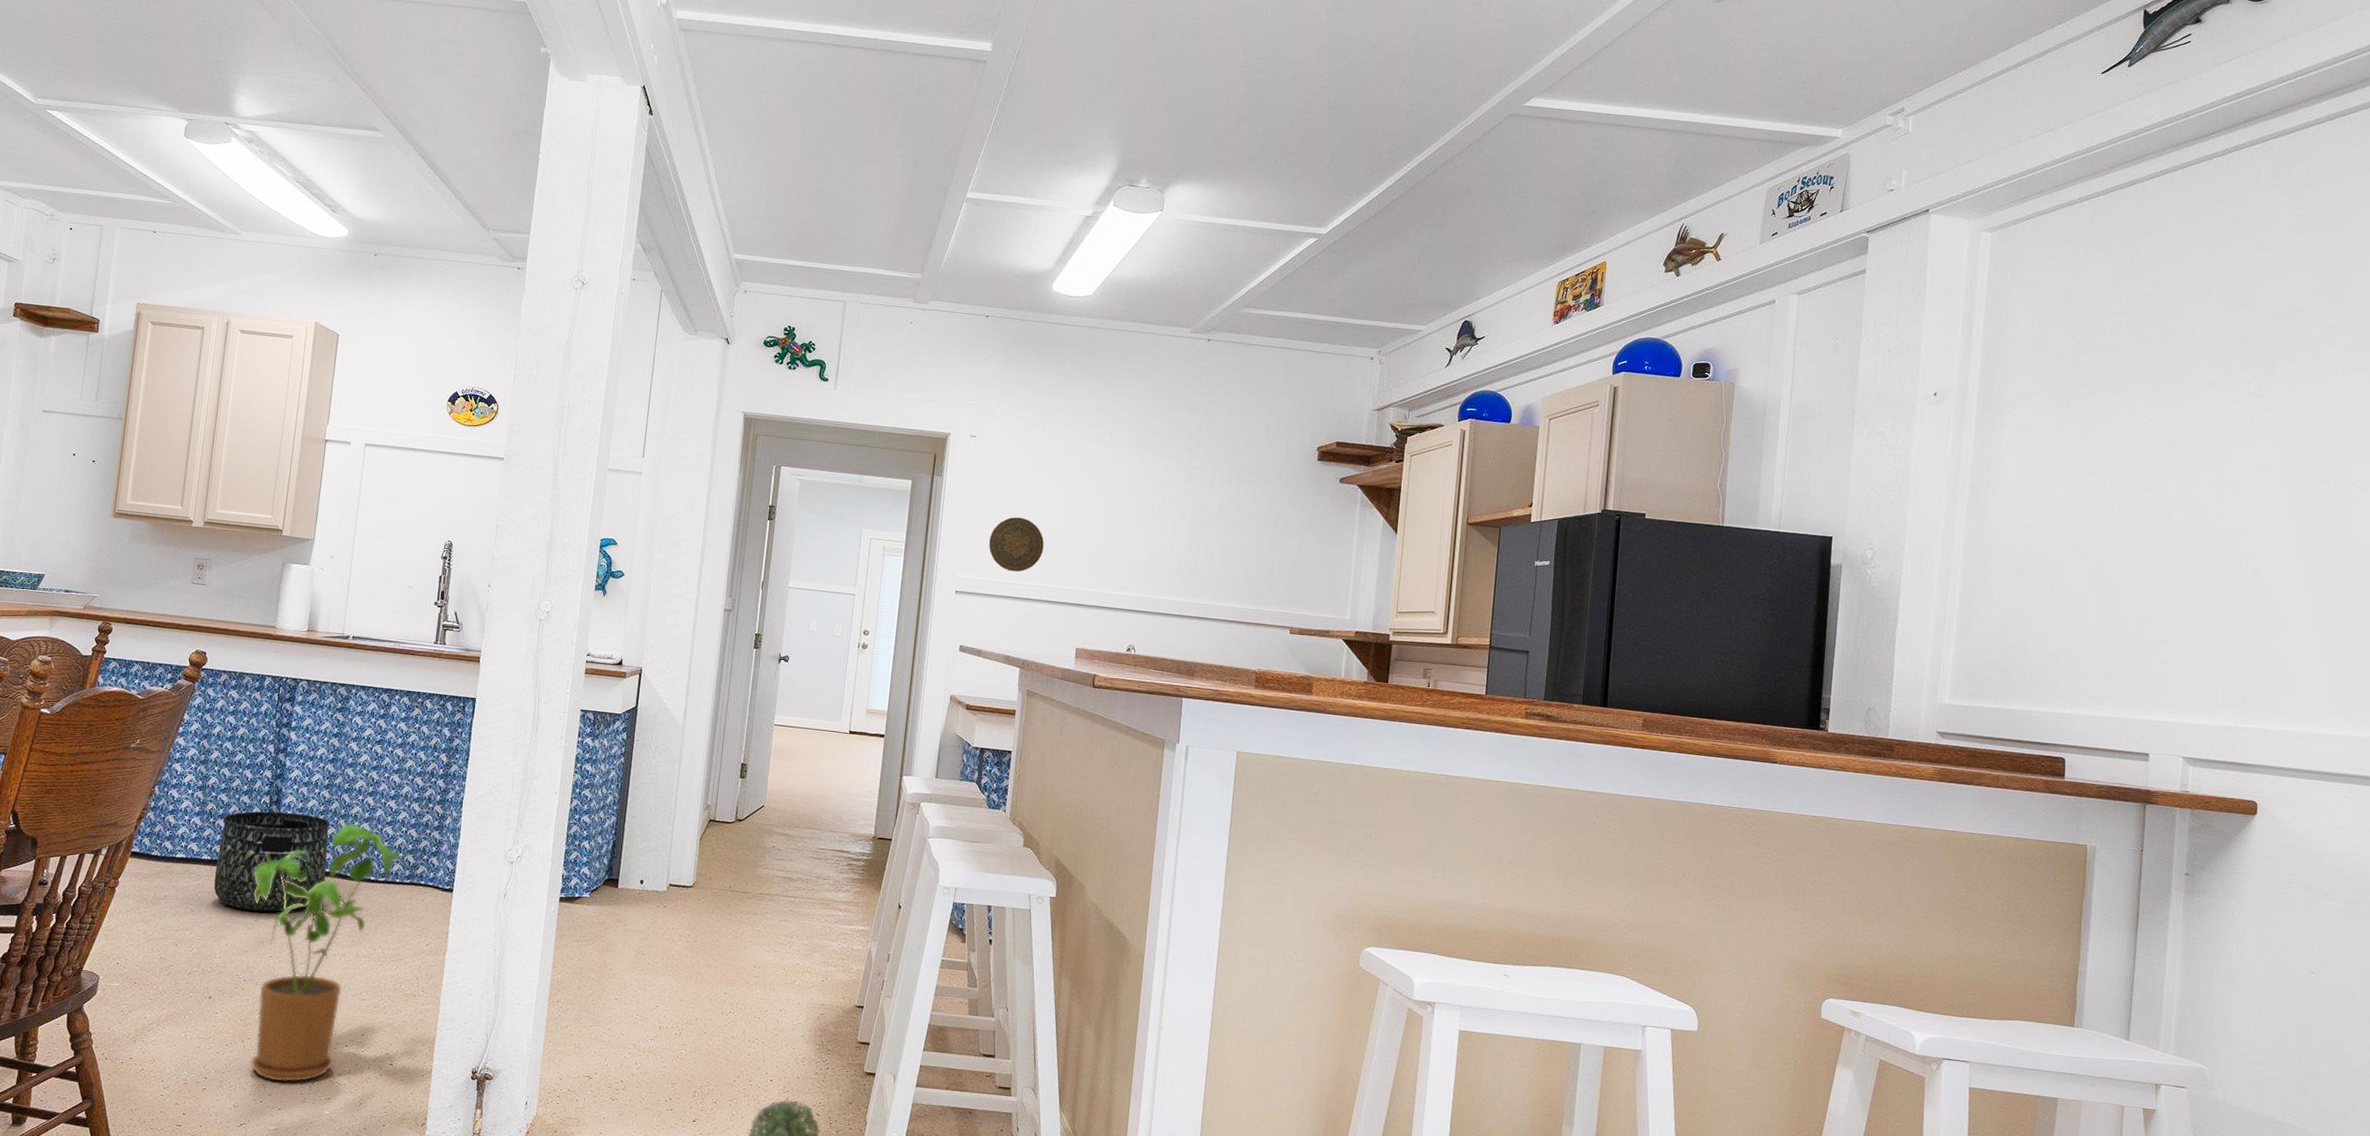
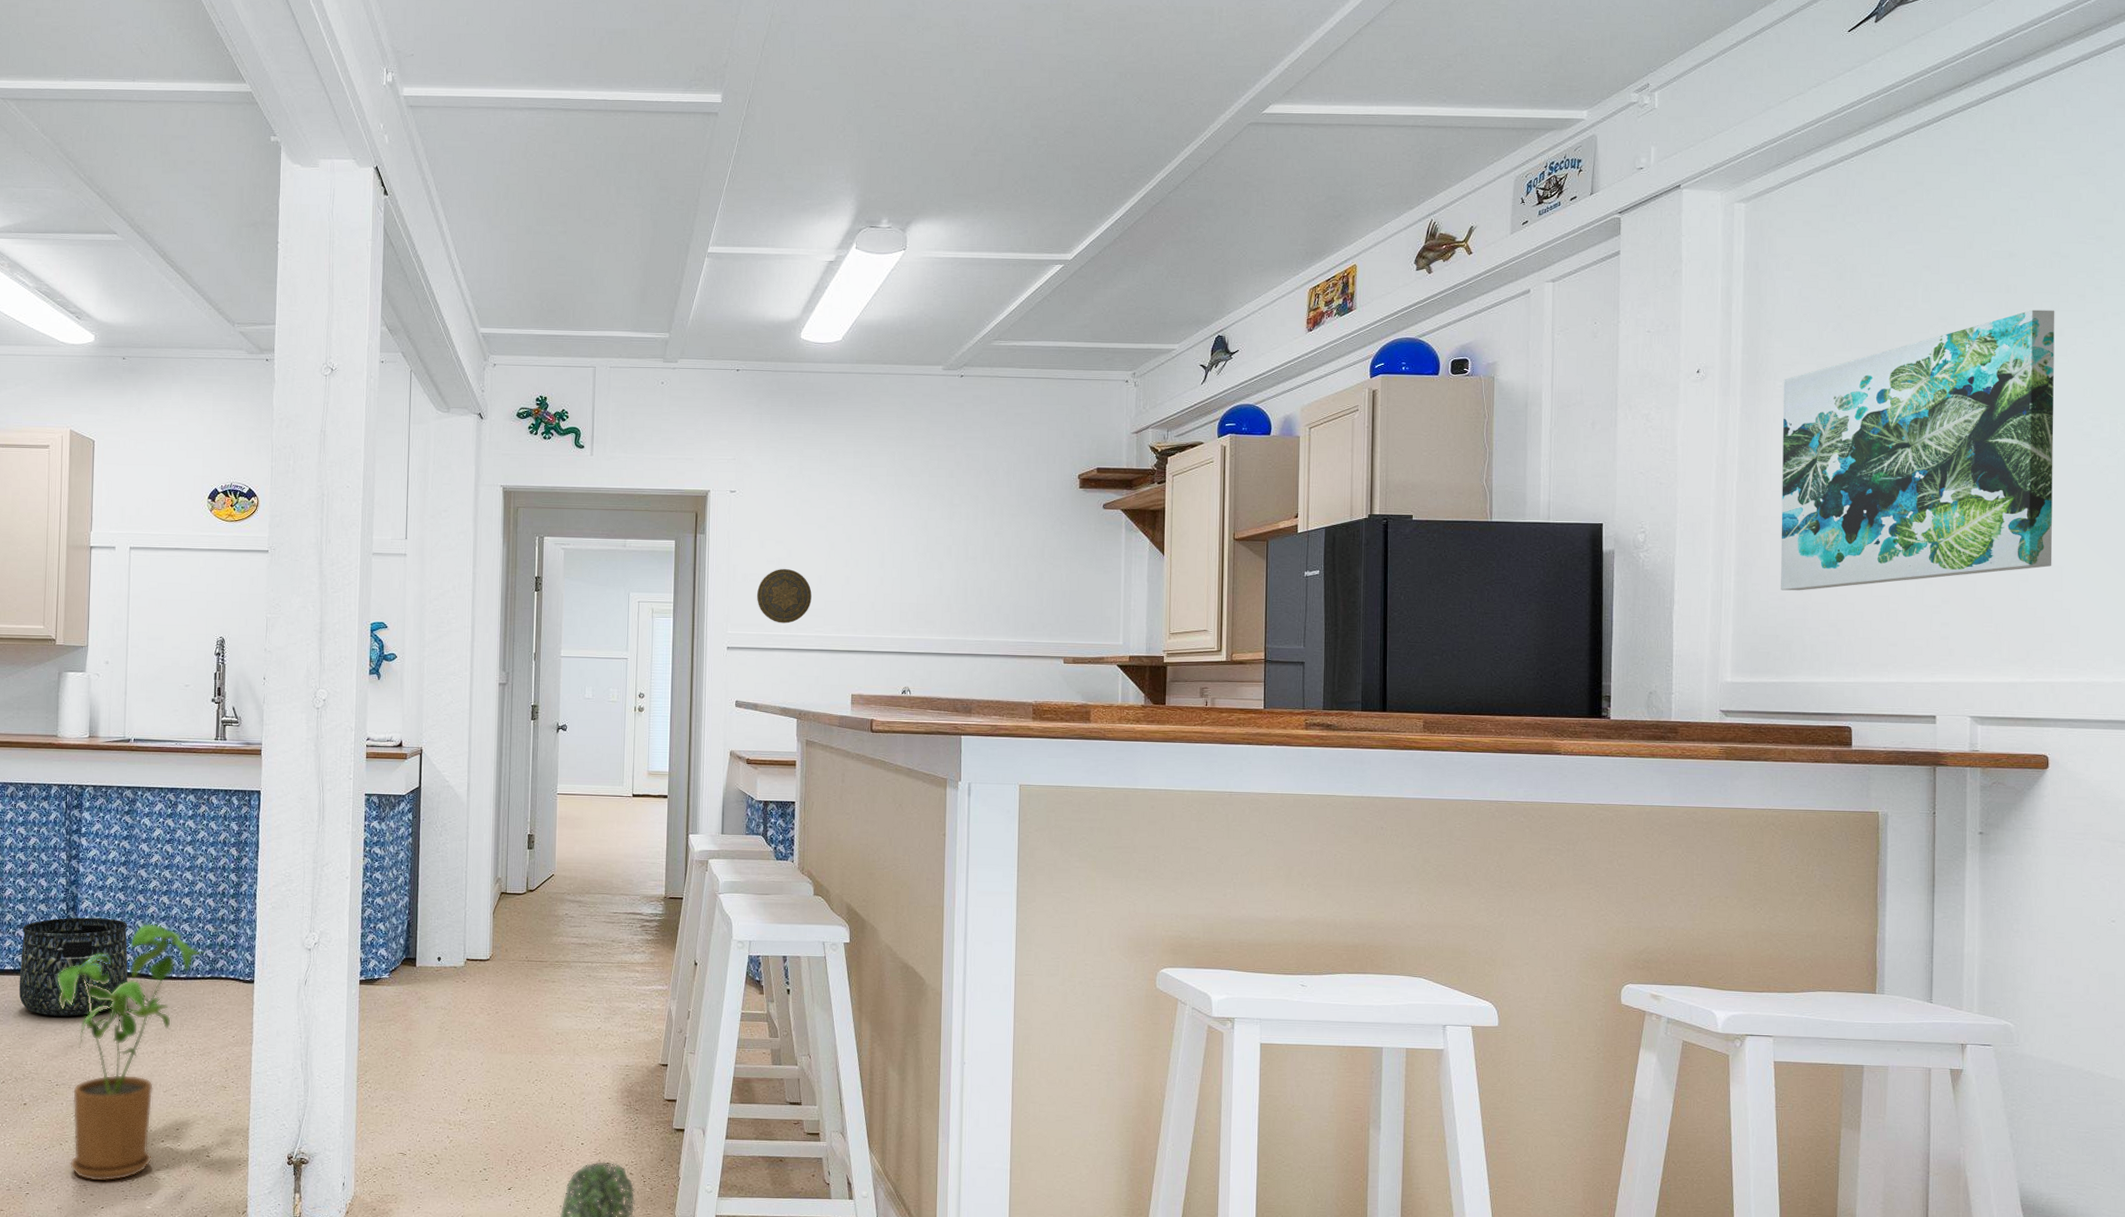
wall art: none [2004,360,2288,619] -> present [1780,309,2055,591]

